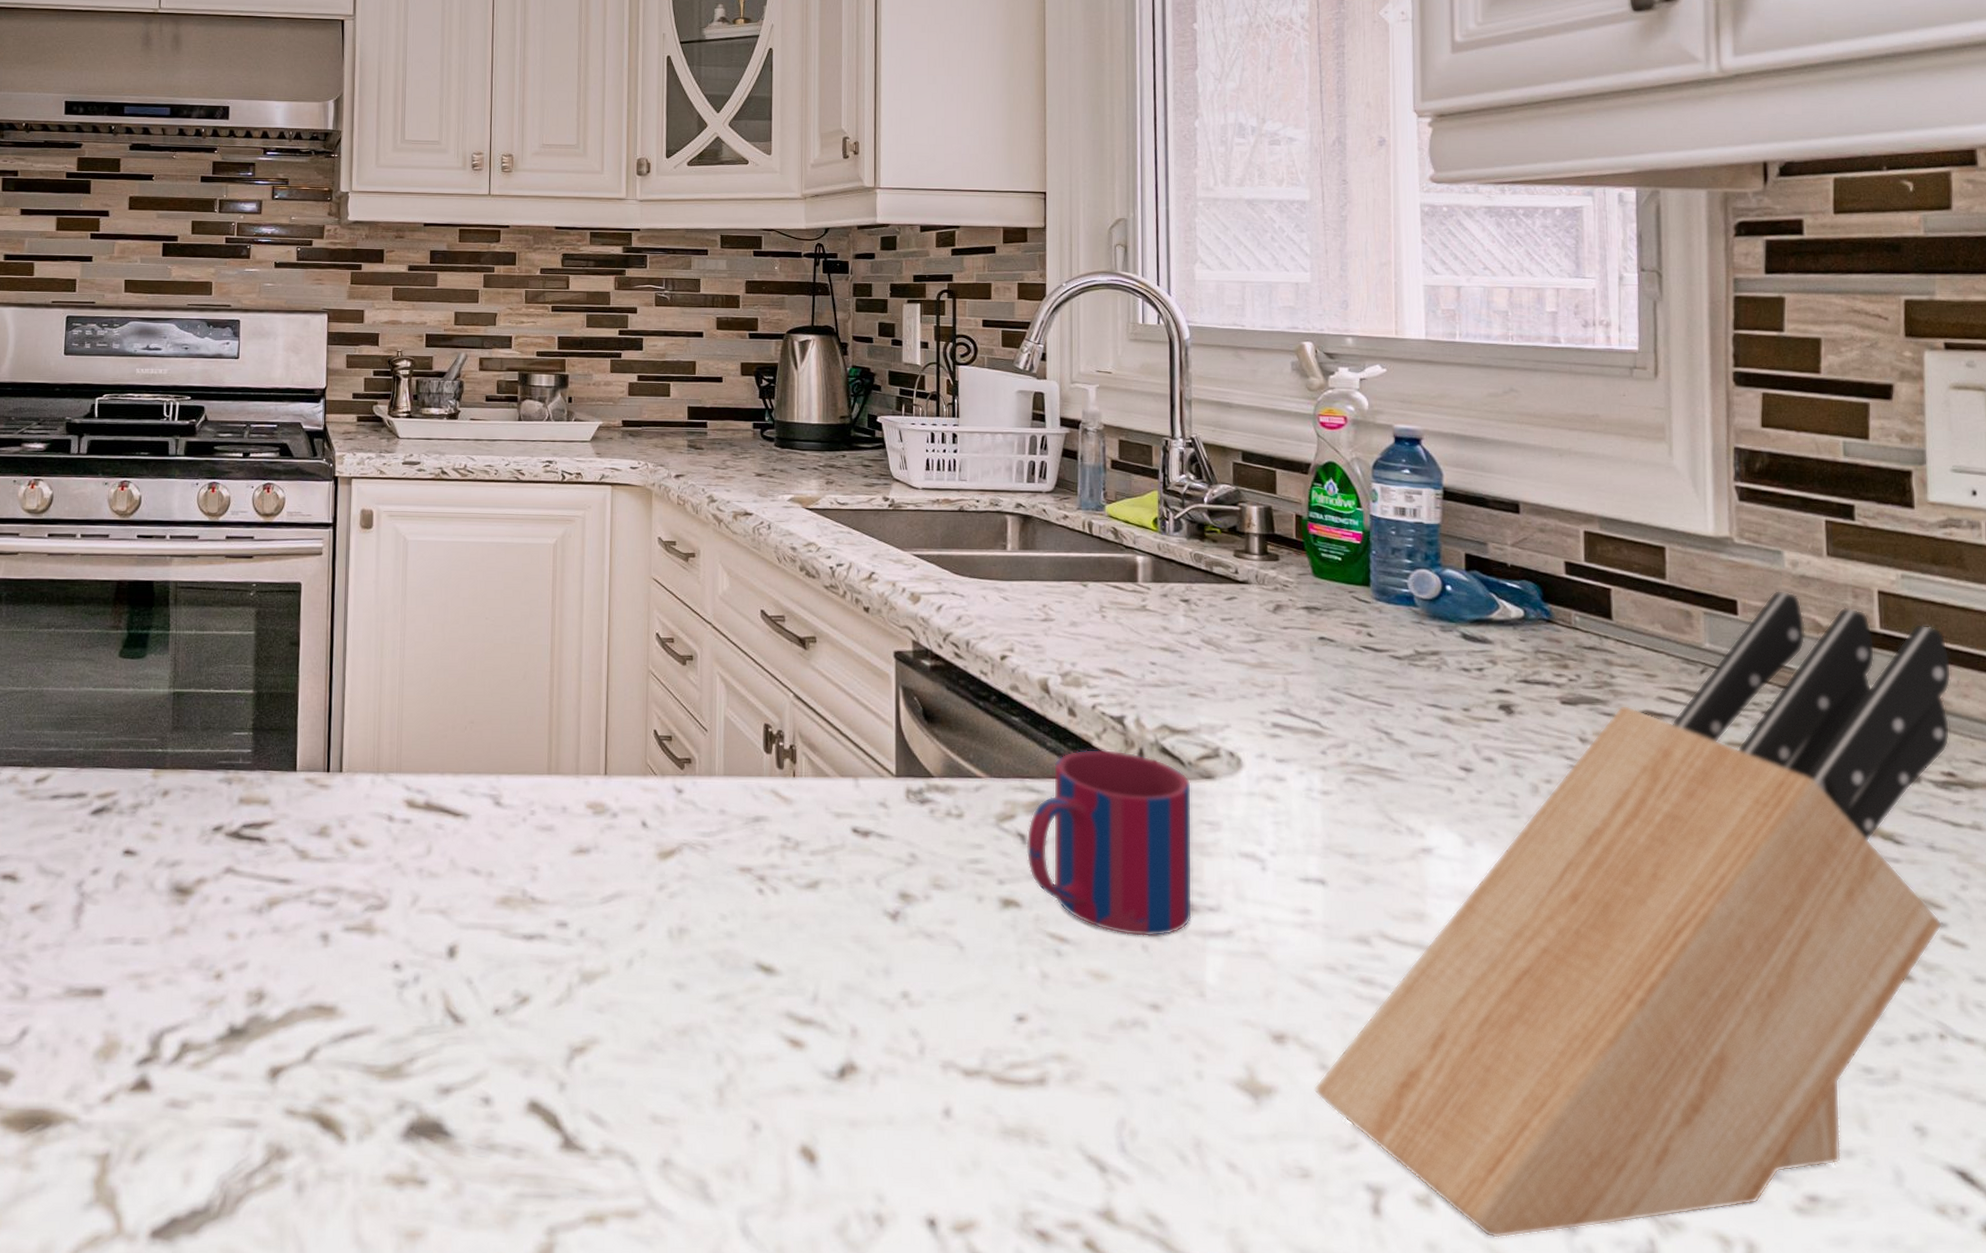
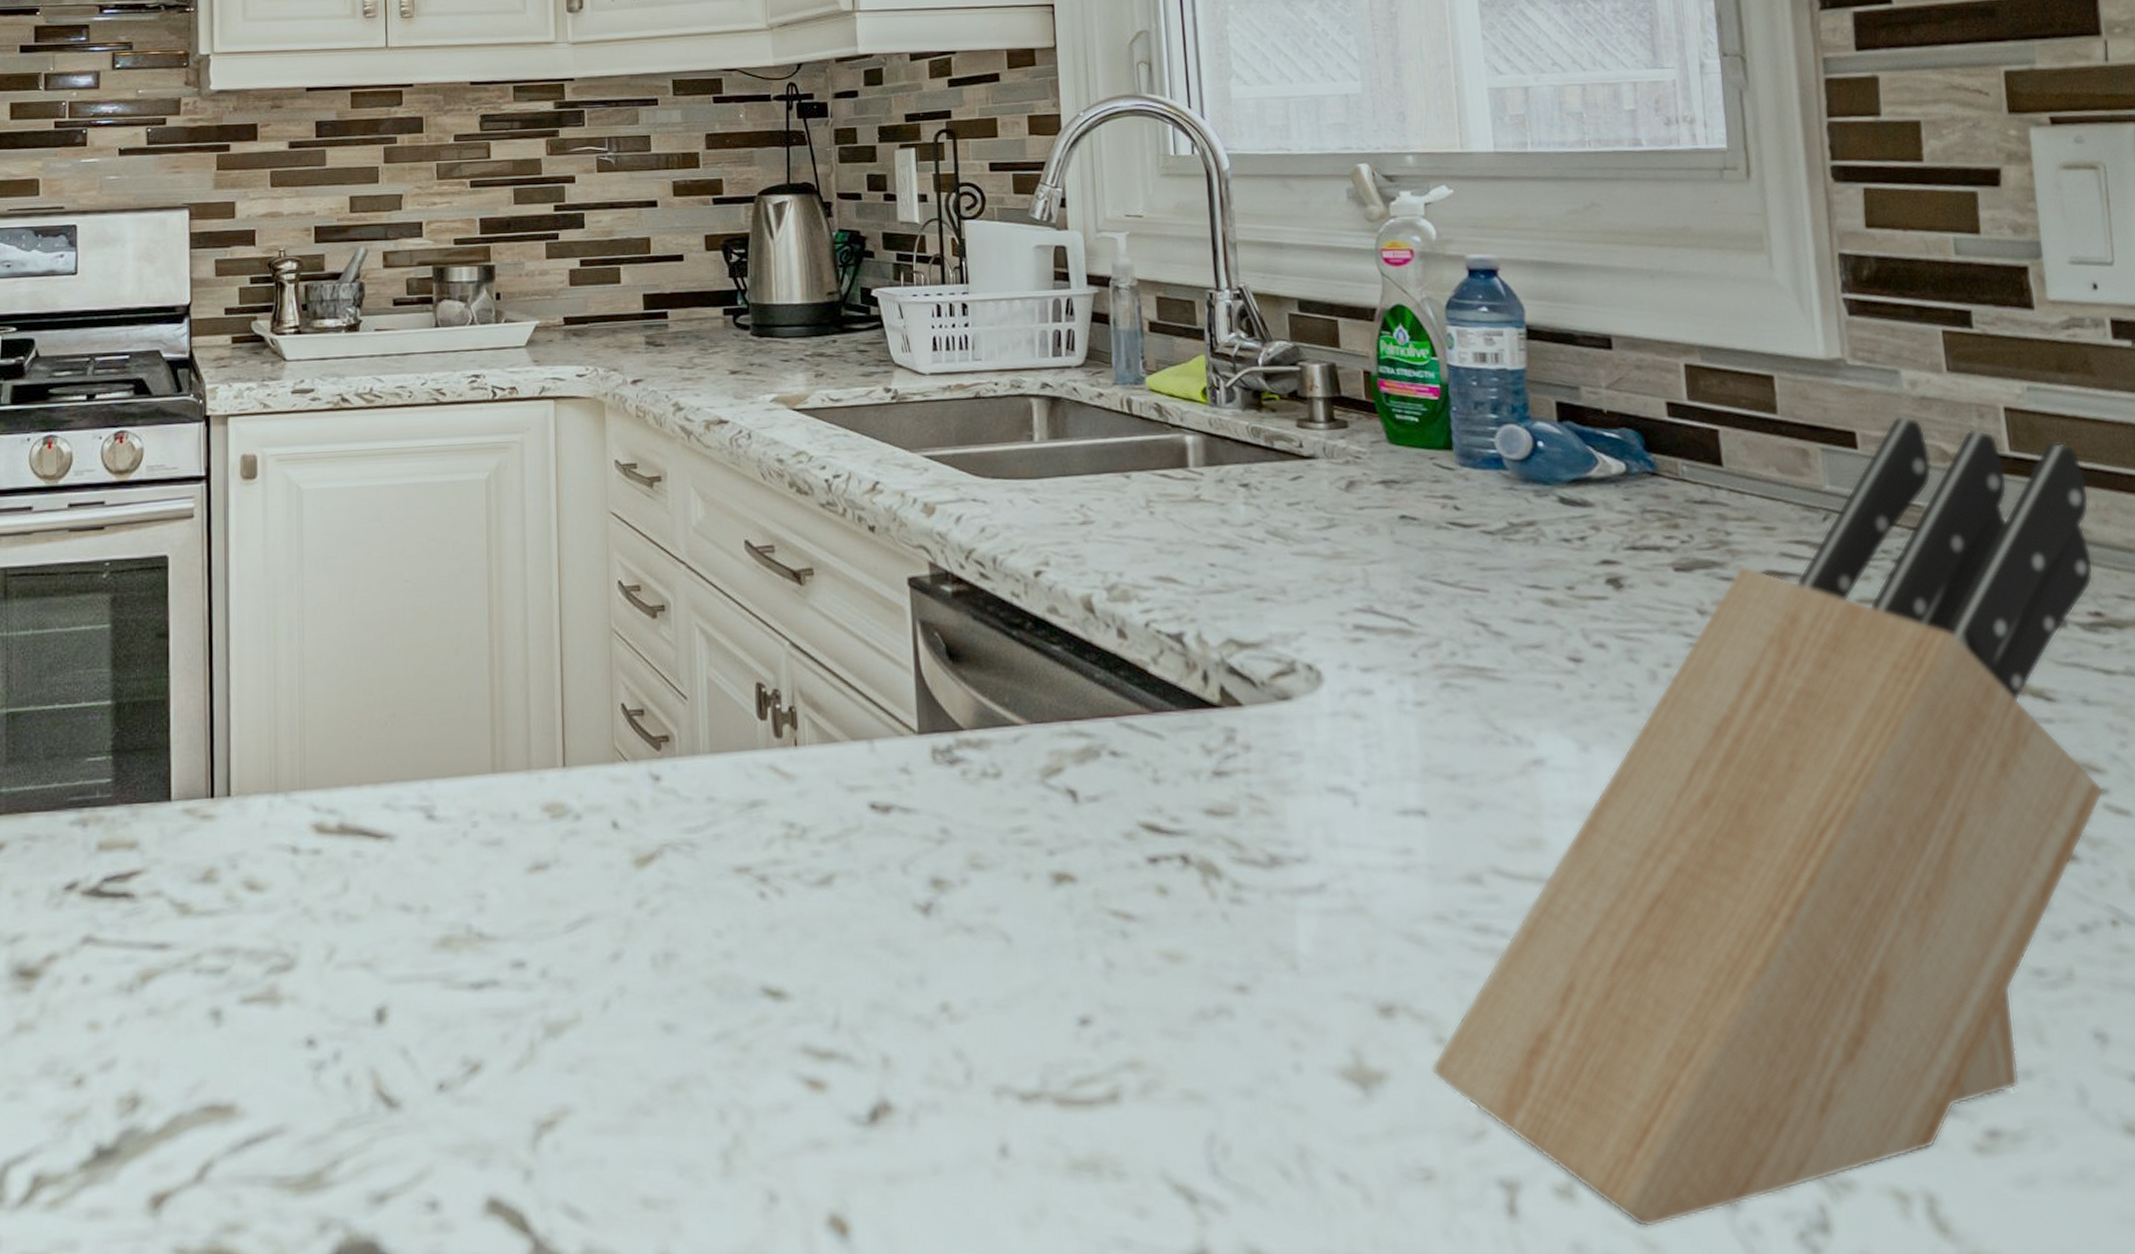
mug: present [1026,749,1193,937] -> none [1078,675,1277,903]

